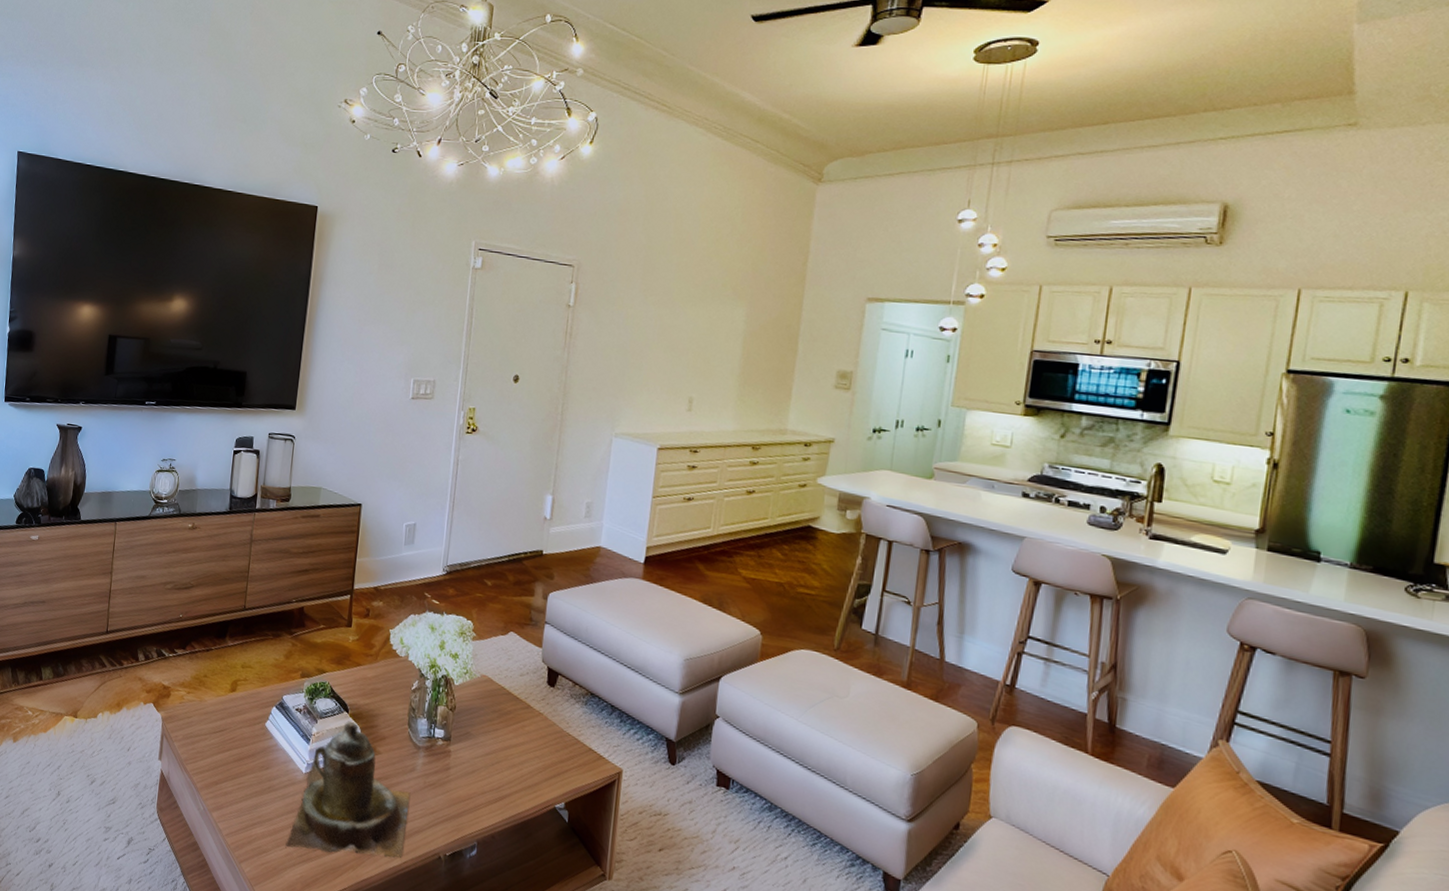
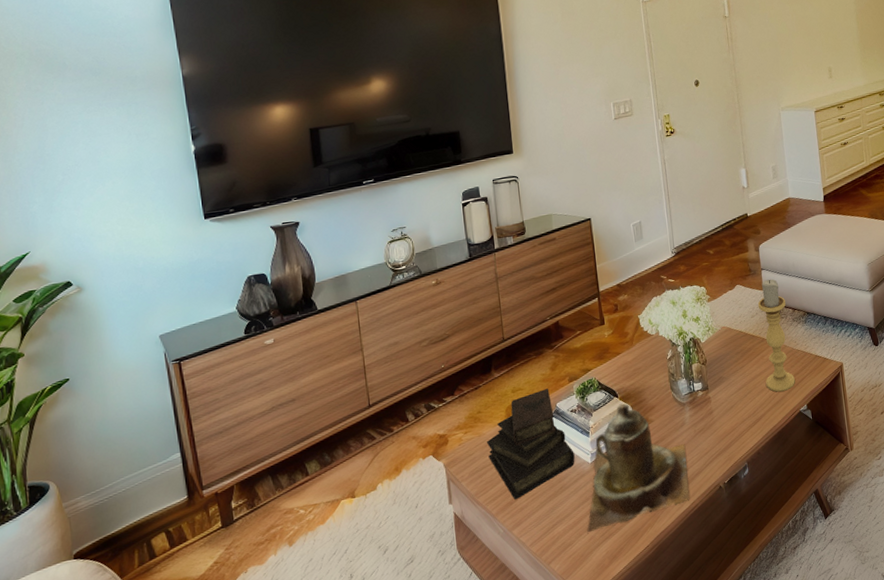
diary: none [205,675,290,782] -> present [486,388,575,500]
candle holder: none [520,636,567,777] -> present [757,279,795,392]

